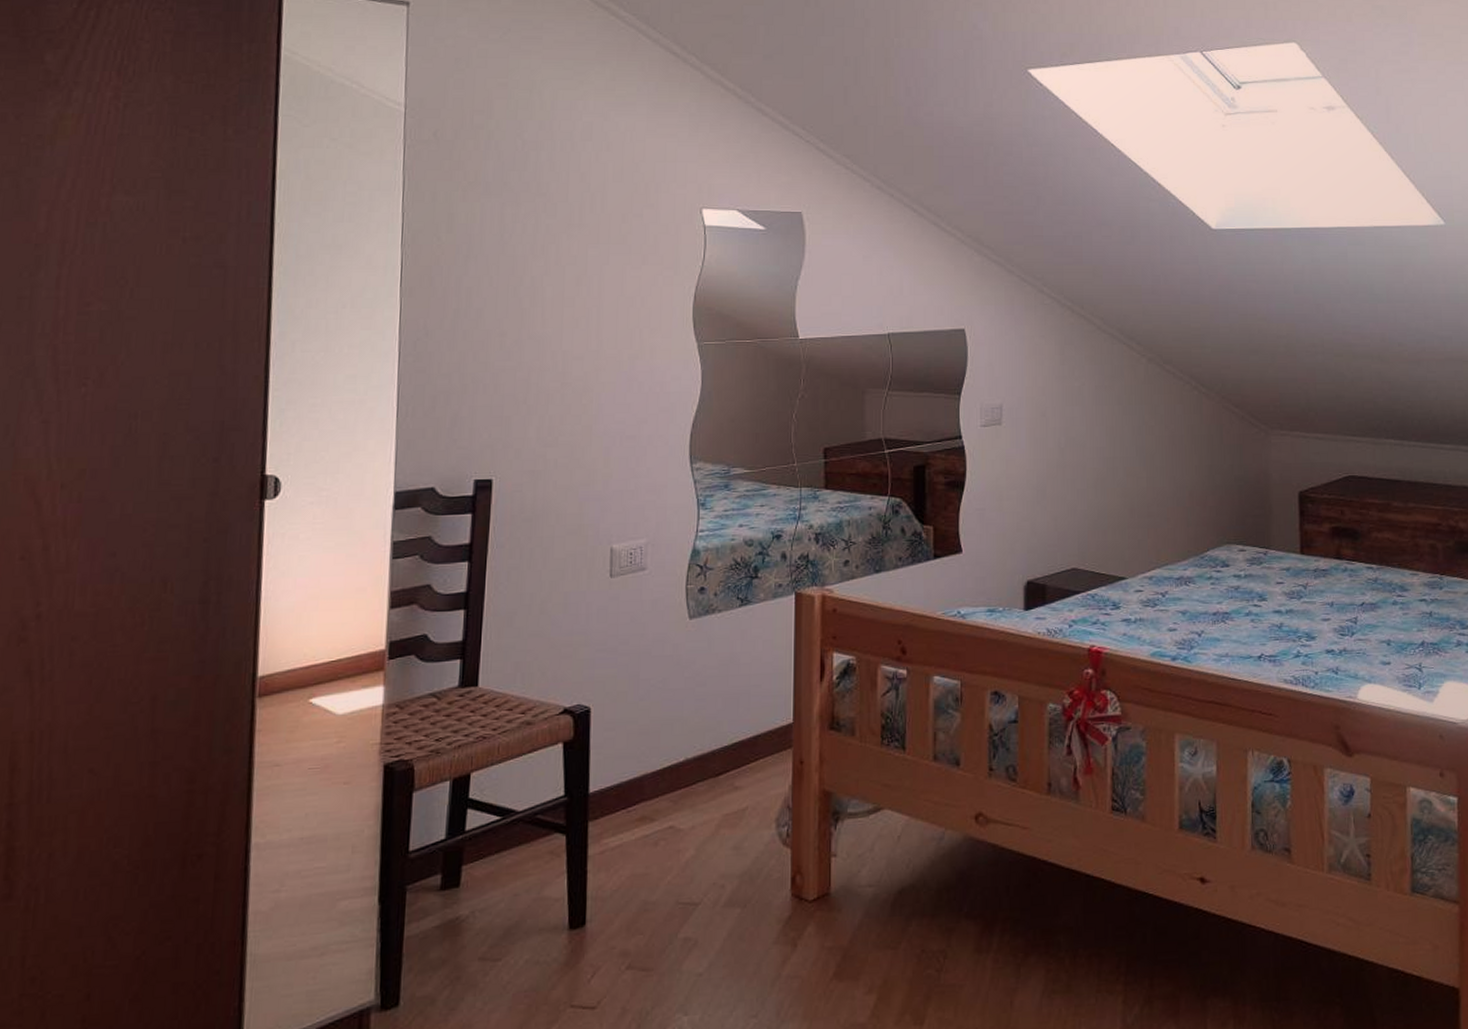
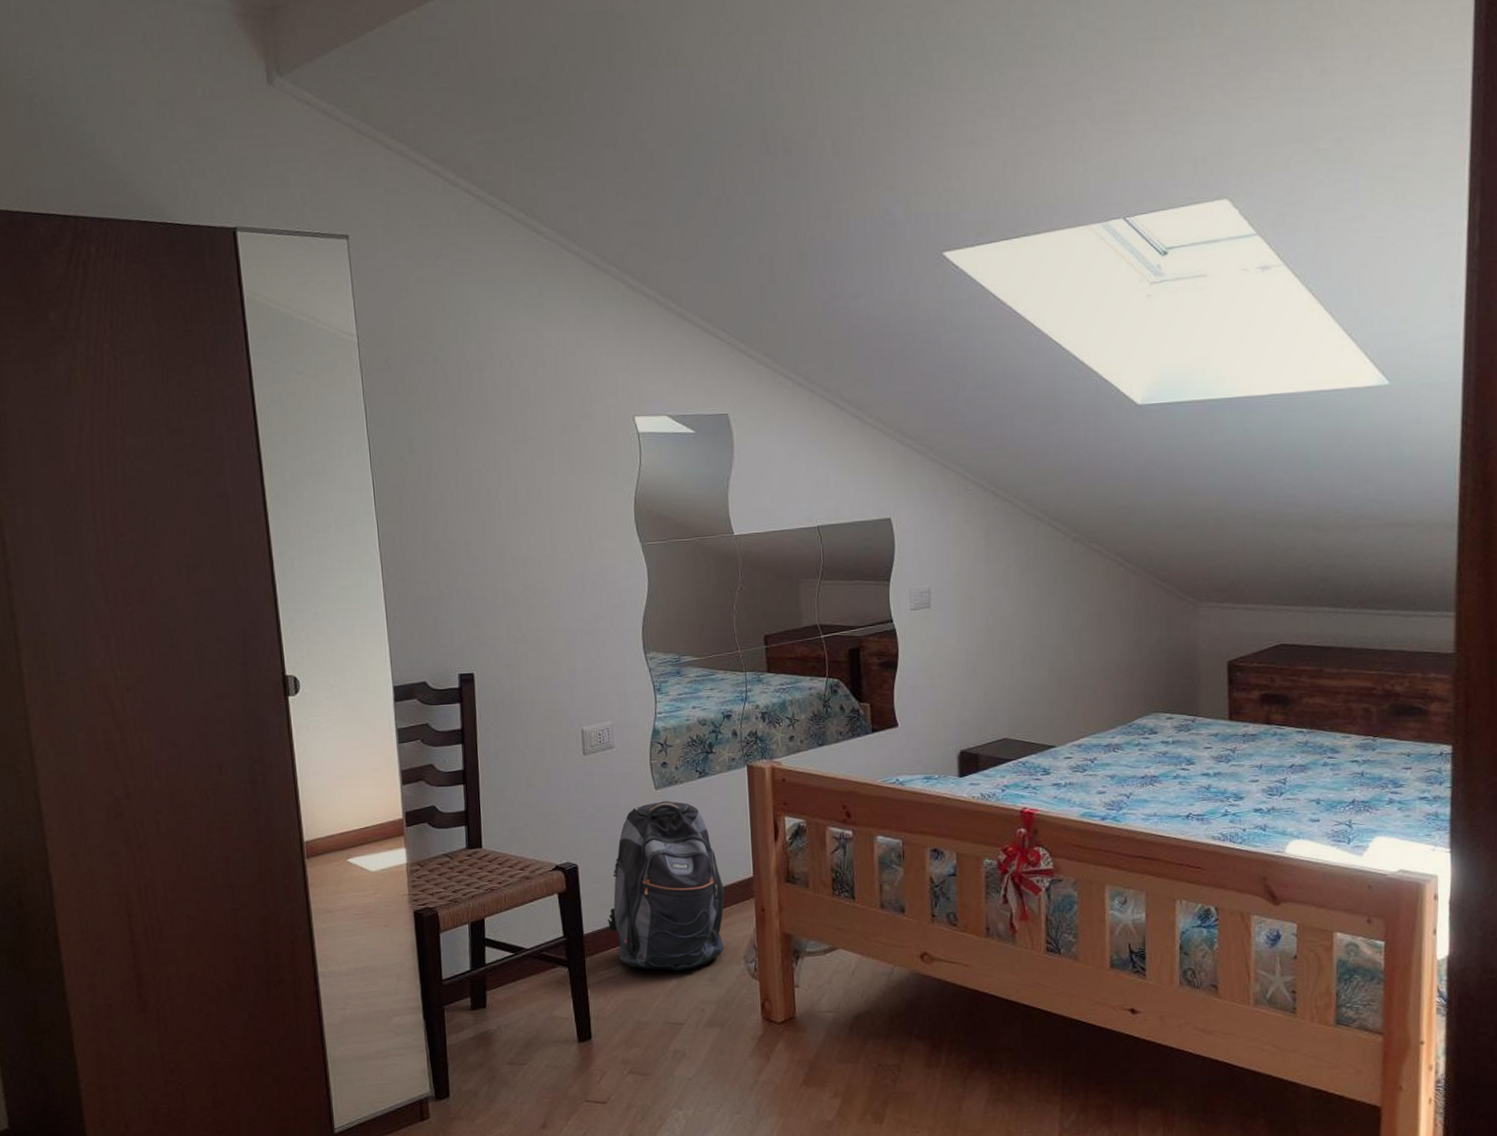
backpack: none [619,632,759,839] -> present [608,801,725,972]

